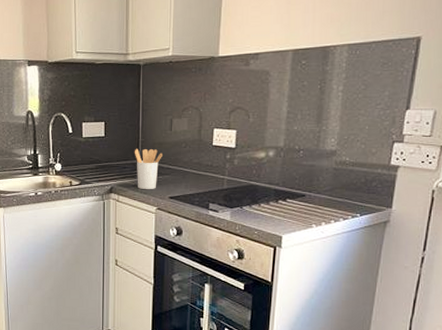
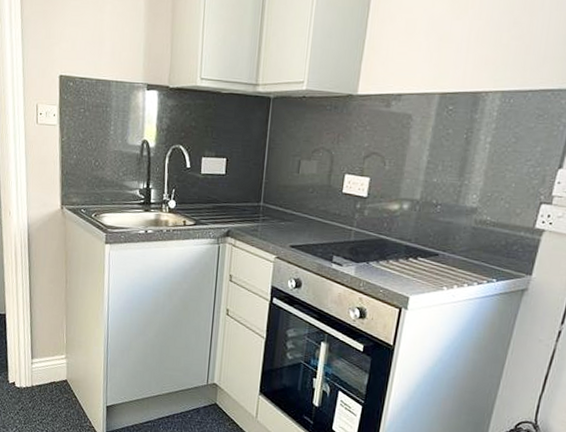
utensil holder: present [134,148,162,190] -> none [256,190,287,236]

